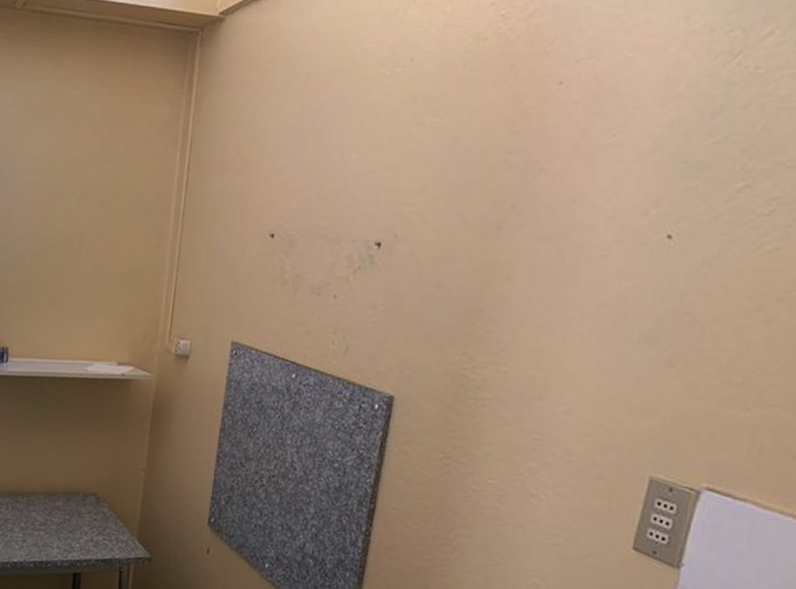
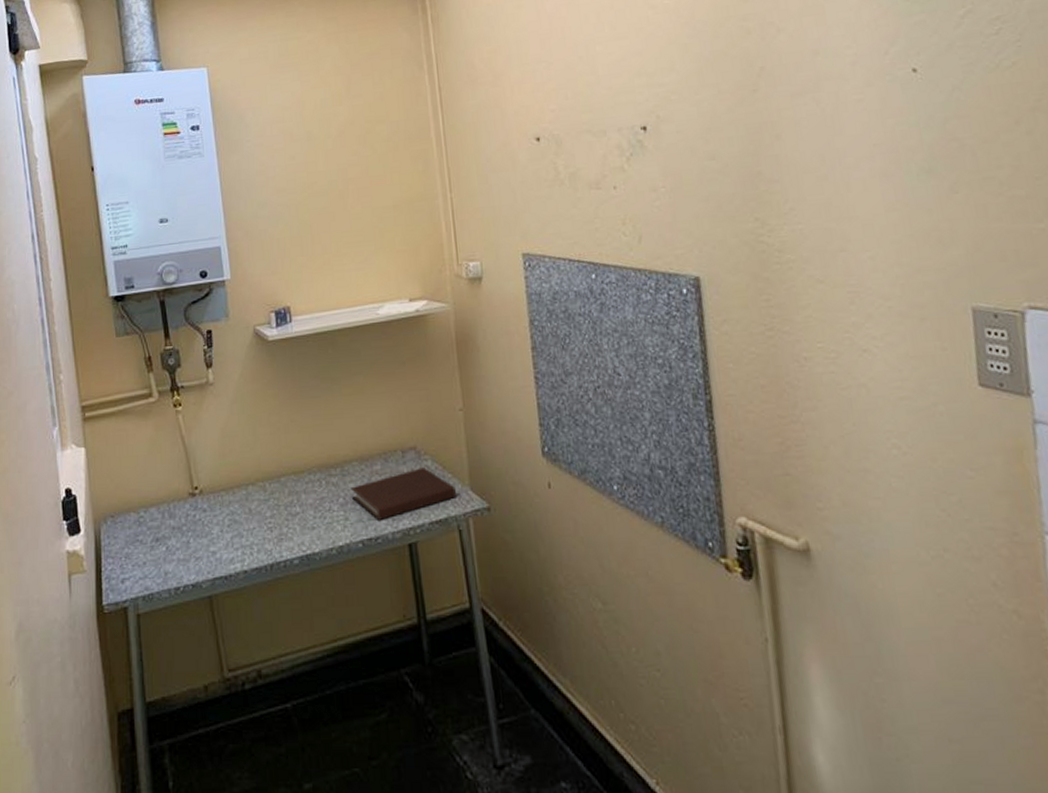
notebook: none [32,512,124,549] -> present [350,467,456,520]

